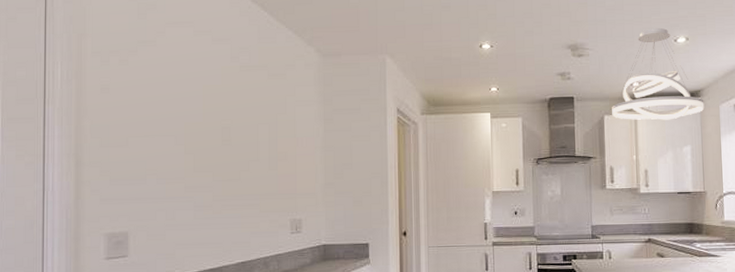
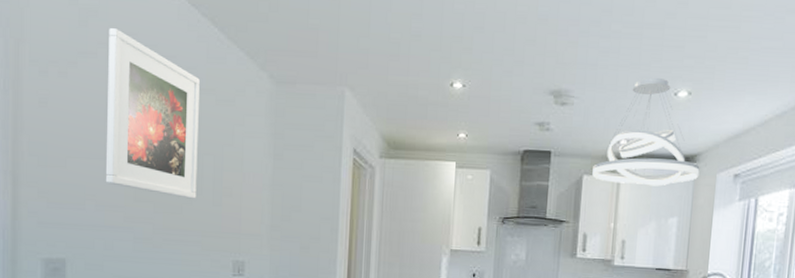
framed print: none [166,18,253,166] -> present [105,28,200,199]

